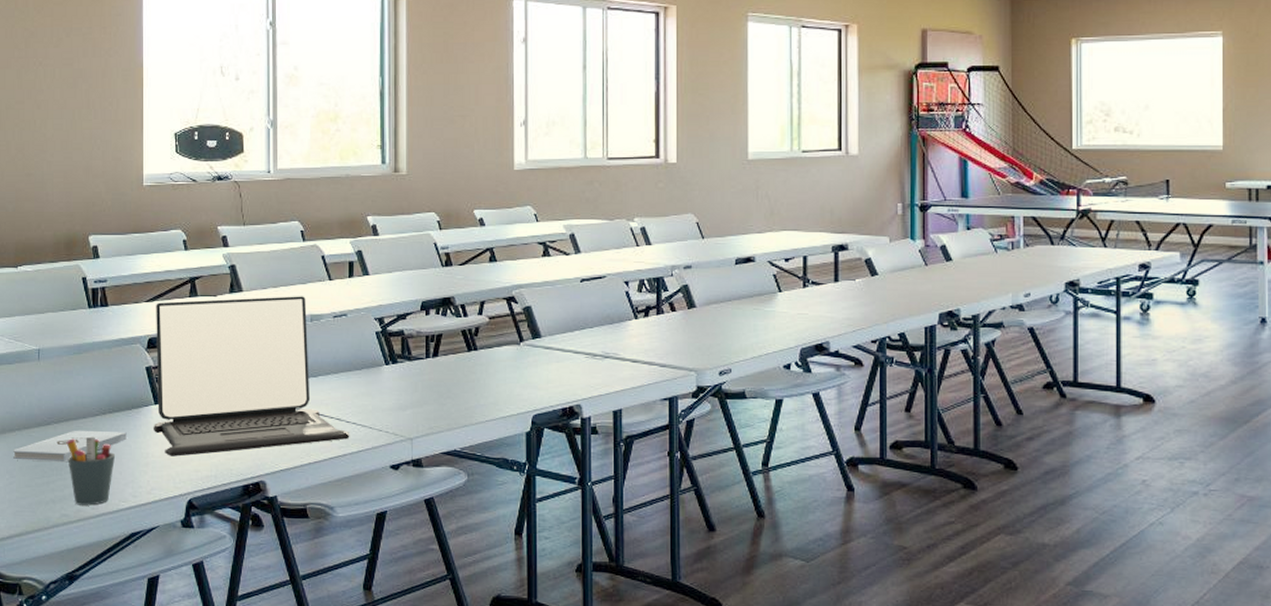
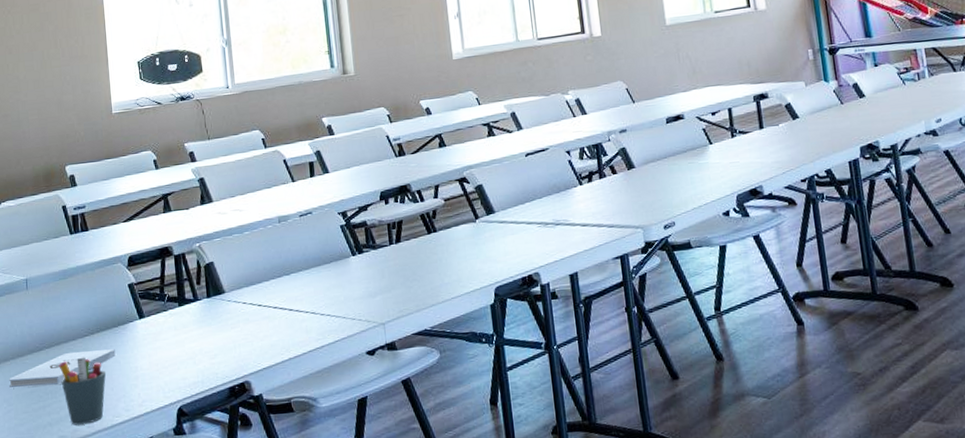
laptop: present [154,296,350,457] -> none [133,200,326,368]

